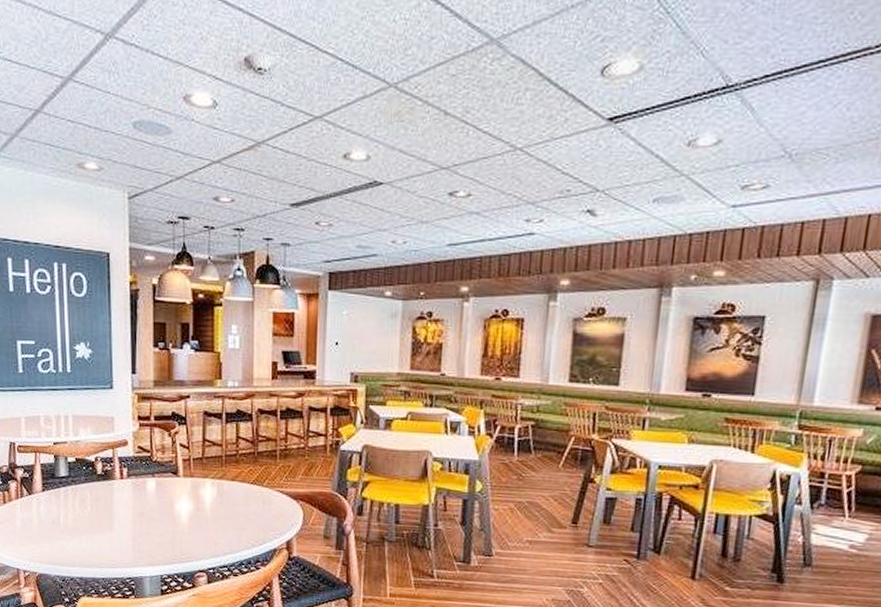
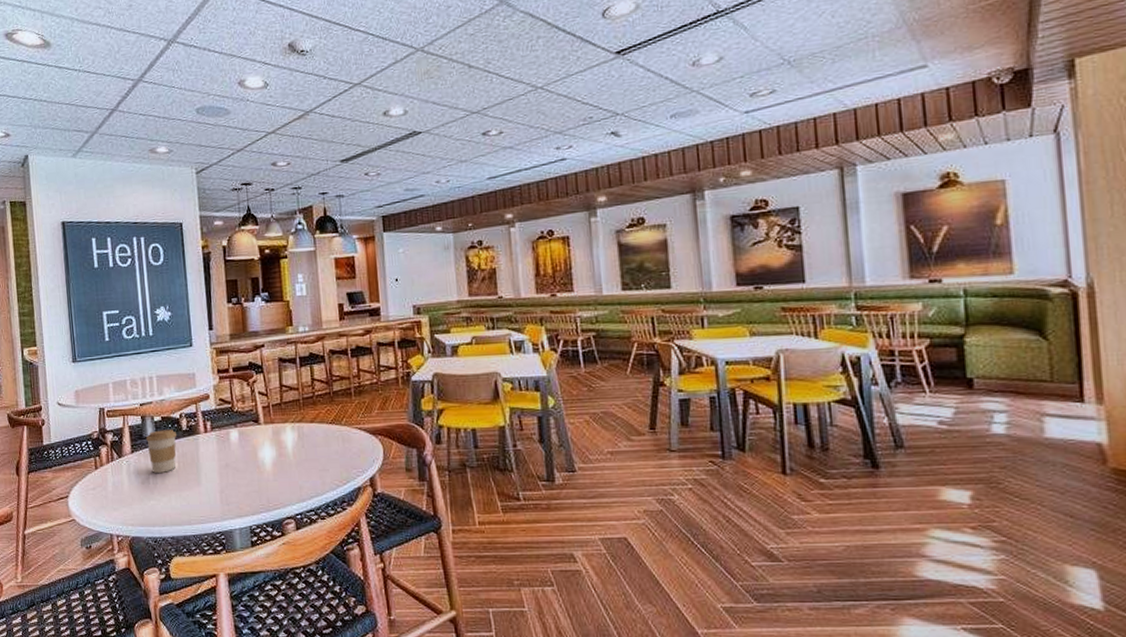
coffee cup: none [59,471,90,514] -> present [146,429,177,473]

